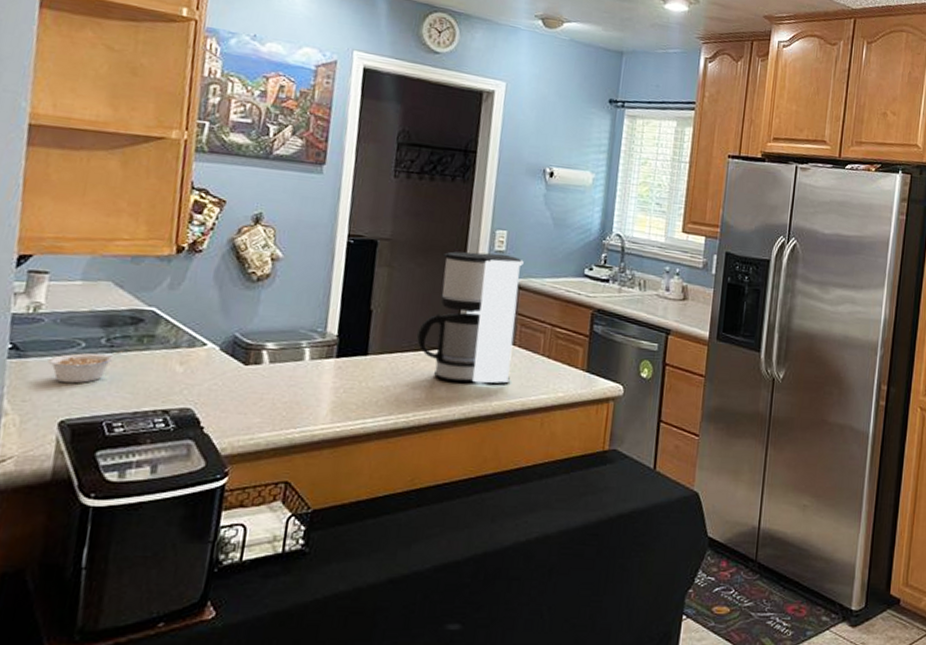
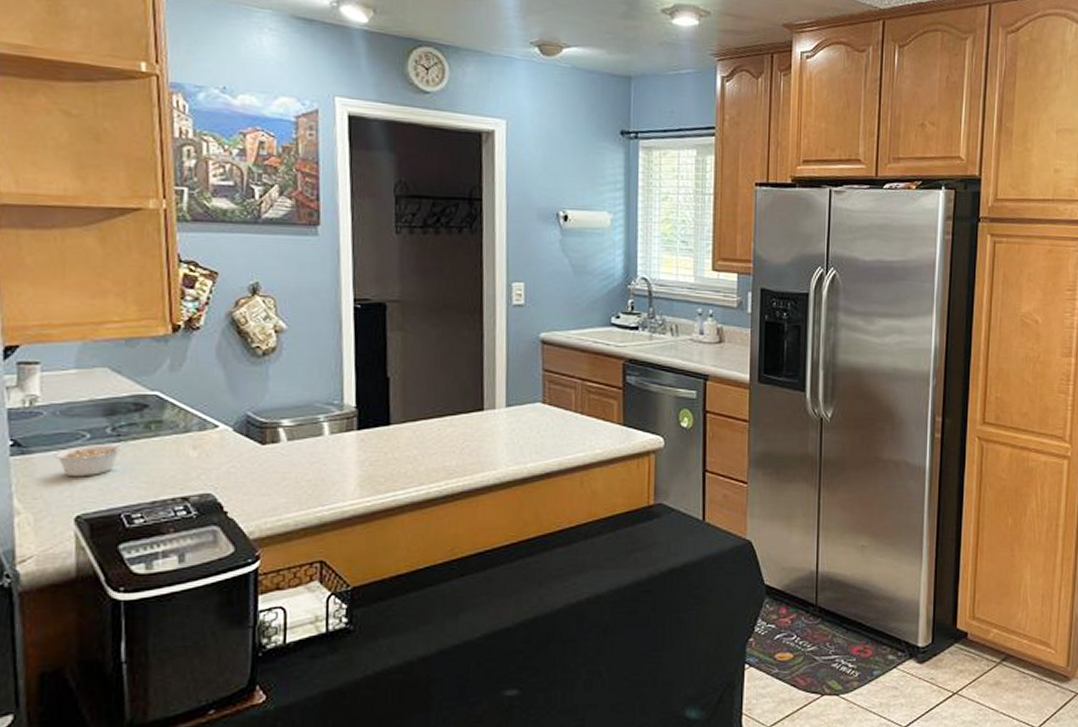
coffee maker: present [417,251,524,384] -> none [441,307,545,446]

